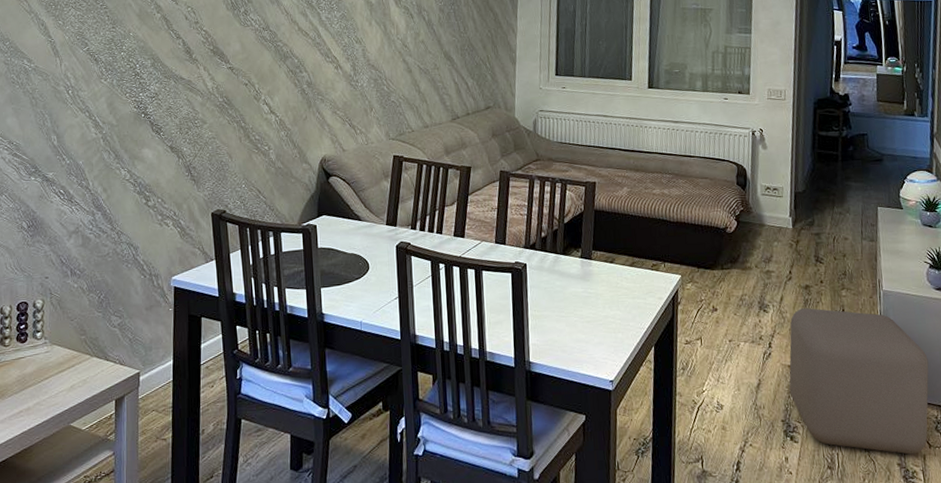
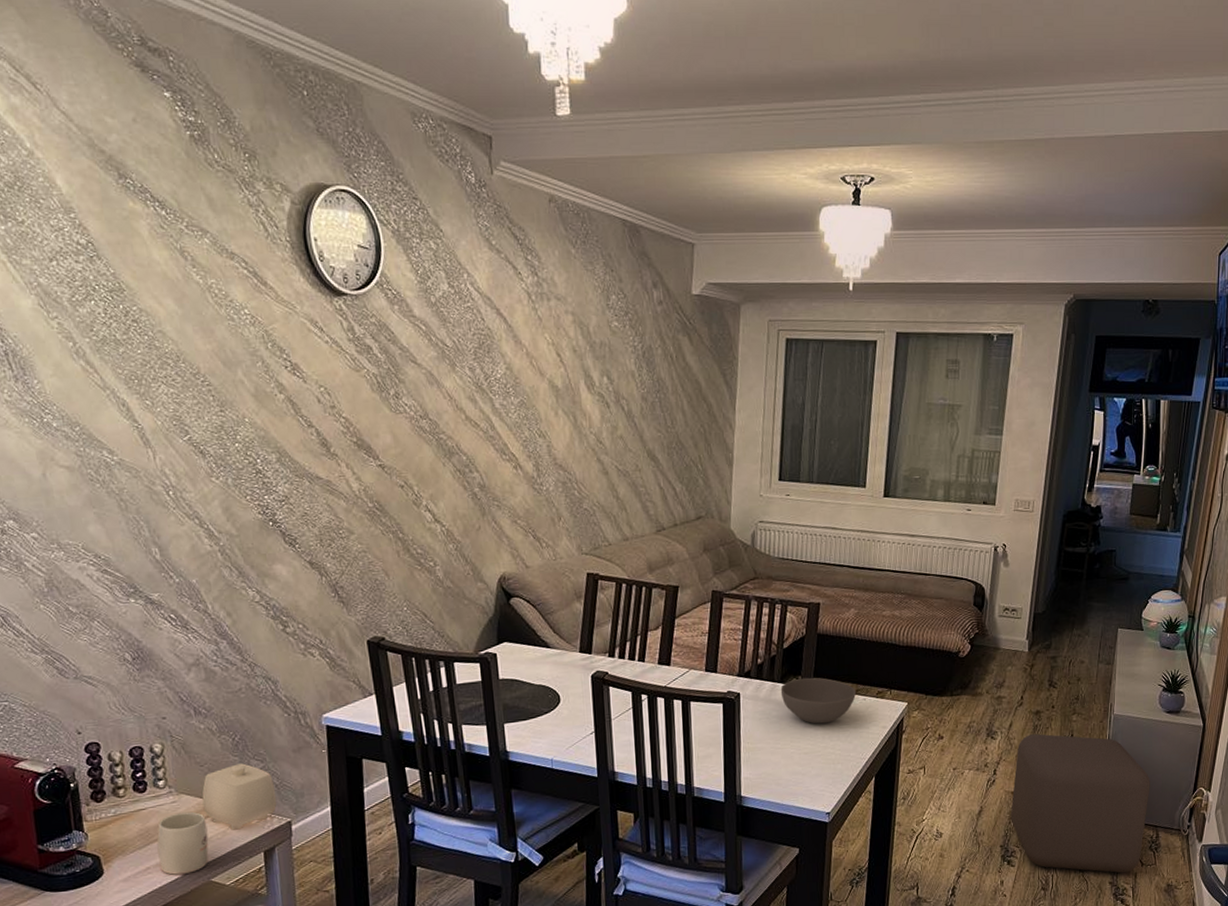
mug: none [30,361,72,419] -> present [156,811,209,875]
sugar bowl: none [70,319,130,379] -> present [202,763,277,830]
bowl: none [563,250,633,294] -> present [780,677,857,724]

